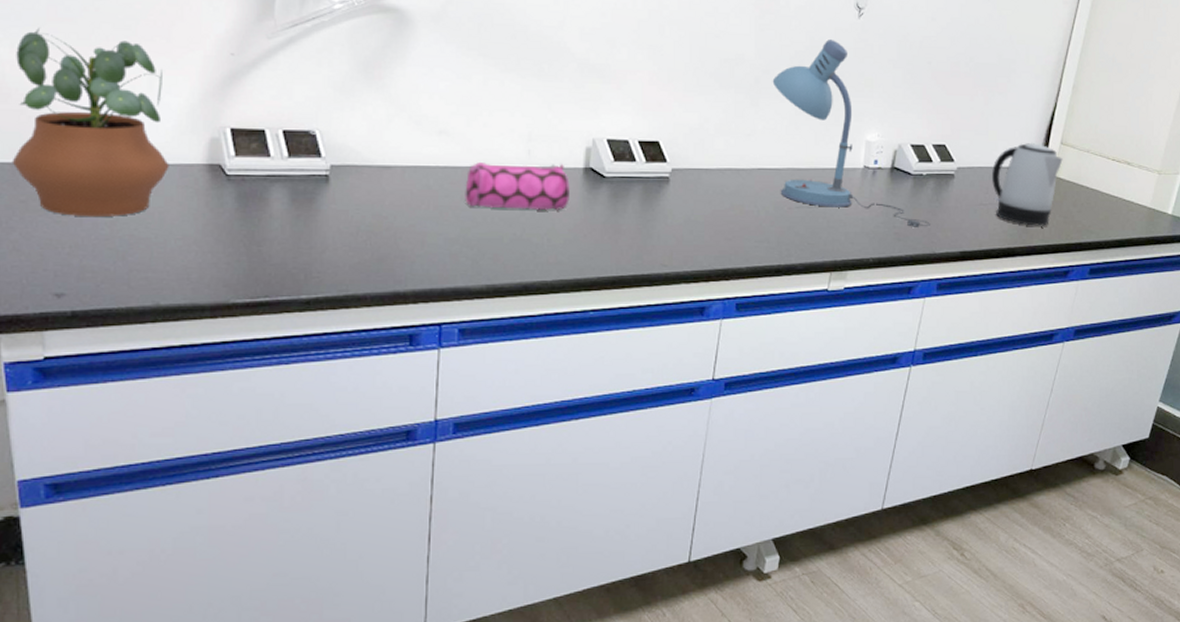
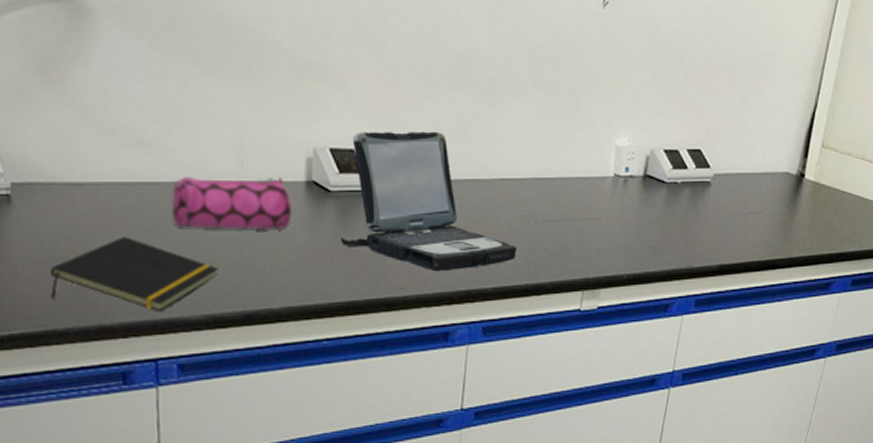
notepad: none [355,213,502,282] -> present [50,237,219,312]
laptop: none [612,125,771,252] -> present [341,131,517,272]
desk lamp: present [772,40,930,229] -> none [511,32,687,241]
kettle: present [992,142,1063,226] -> none [750,145,824,236]

